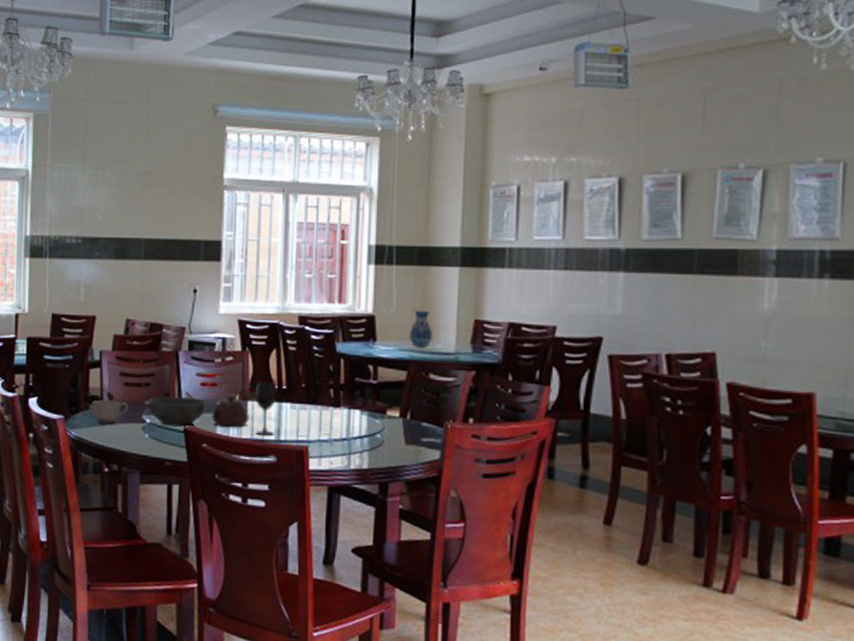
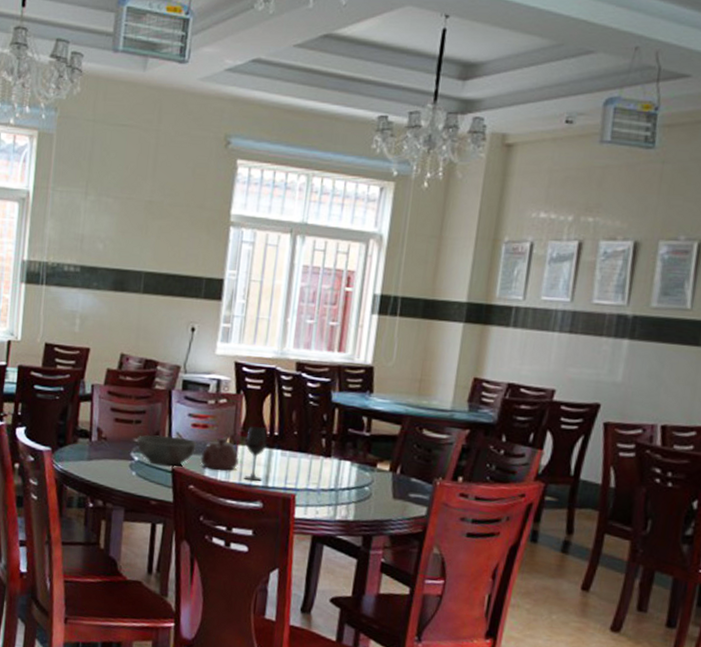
teacup: present [92,399,129,424] -> none [79,434,118,459]
vase: present [409,310,432,348] -> none [406,364,431,404]

